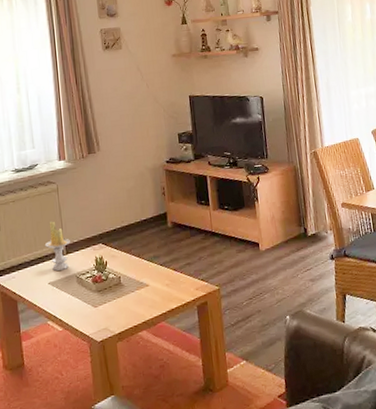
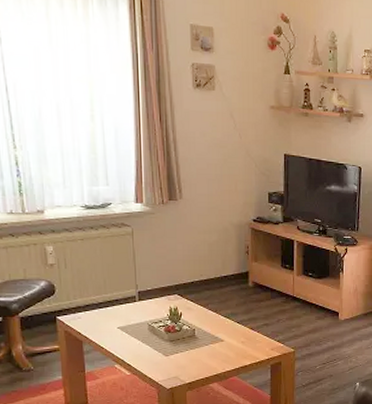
candle: present [44,221,70,271] -> none [115,265,144,316]

